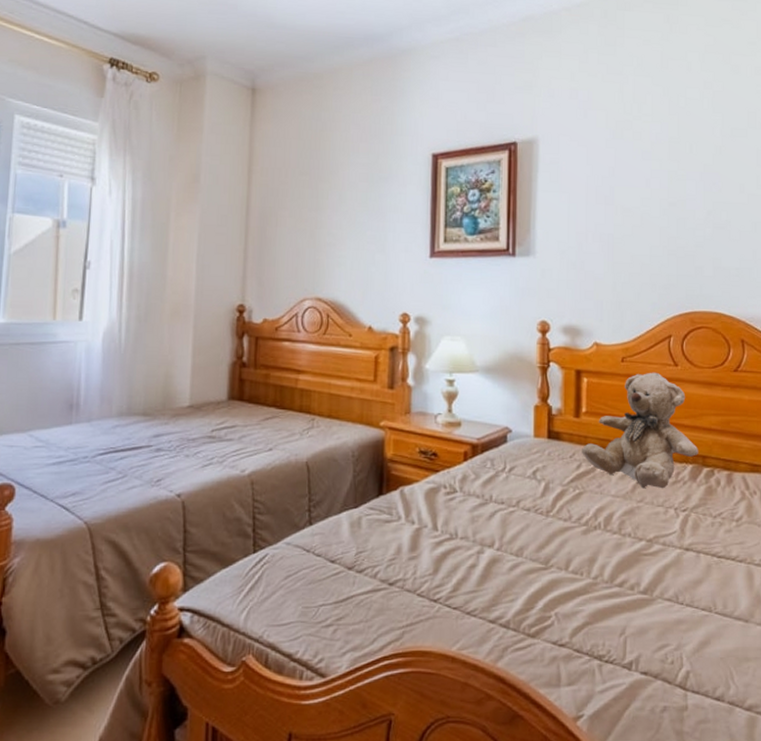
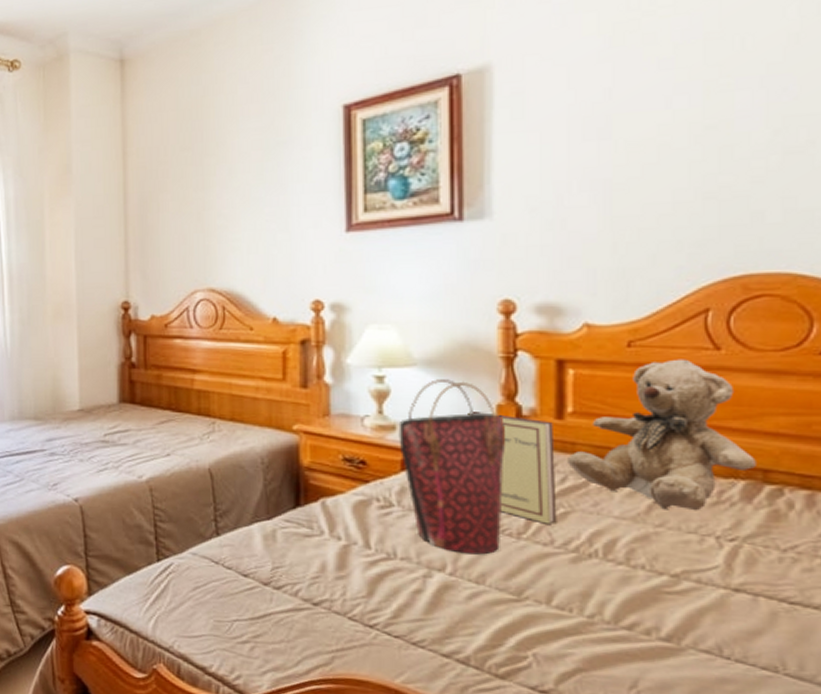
handbag: none [463,384,541,531] -> present [398,379,506,555]
book: none [514,411,574,503] -> present [468,412,557,524]

